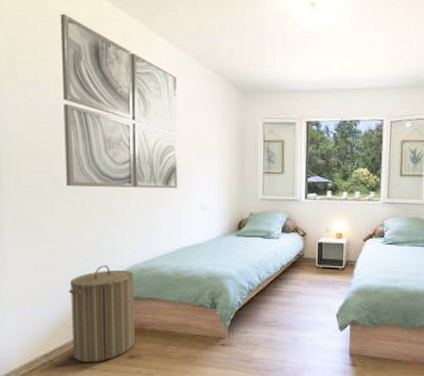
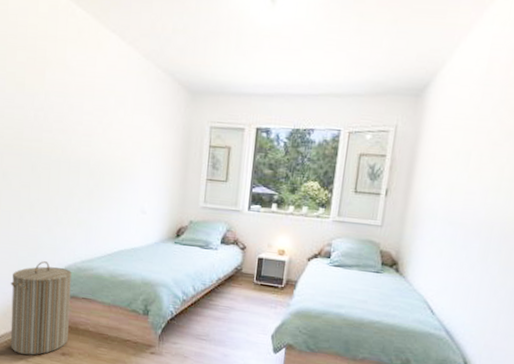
wall art: present [60,13,178,189] -> none [14,8,126,191]

